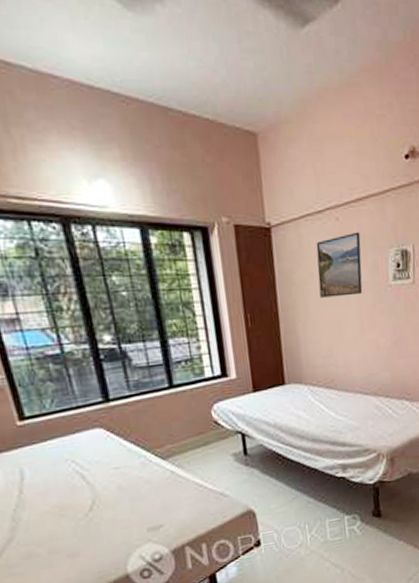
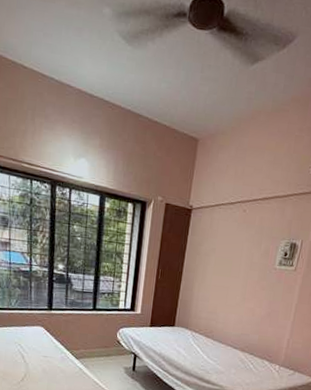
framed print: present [316,232,363,298] -> none [217,223,260,271]

